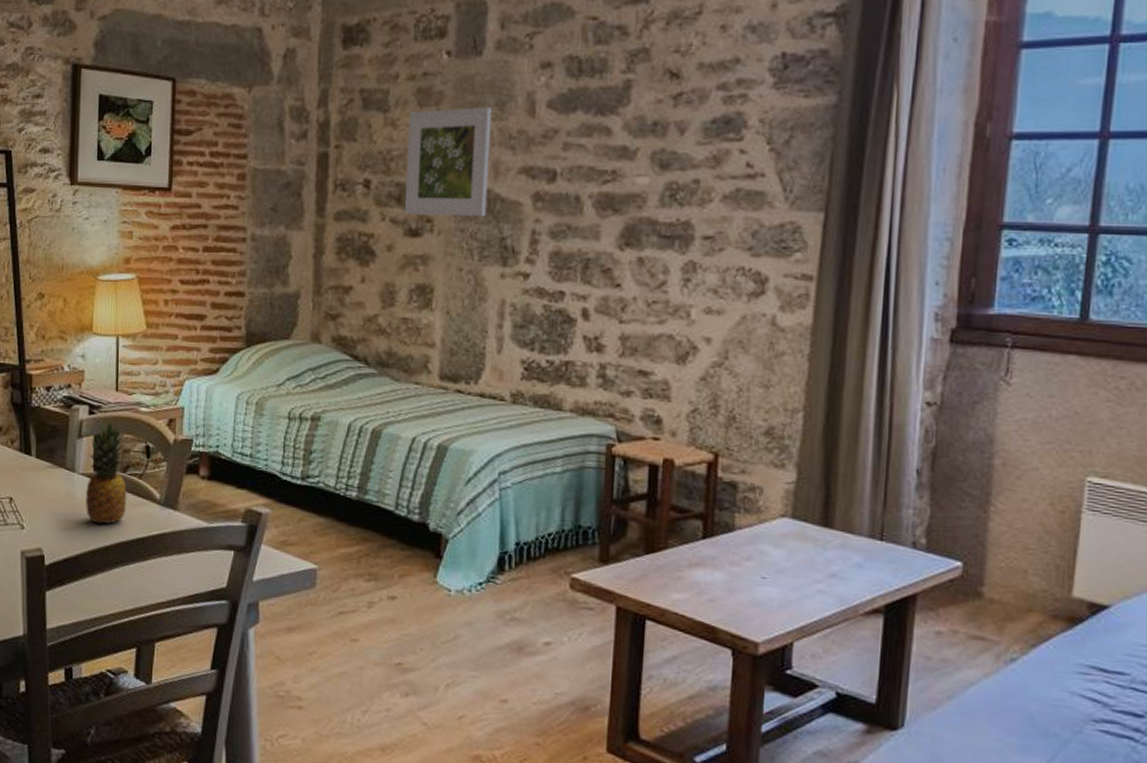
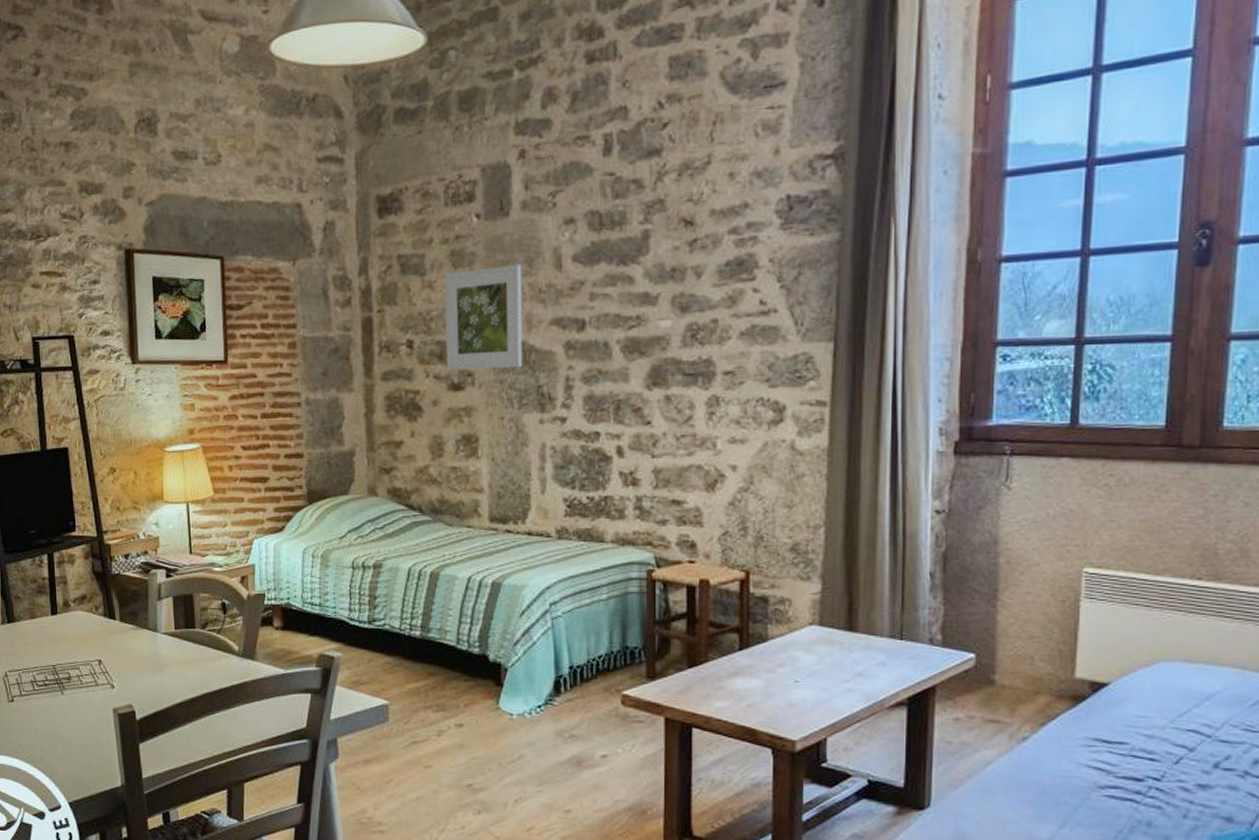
fruit: present [86,421,127,524] -> none [169,582,208,678]

